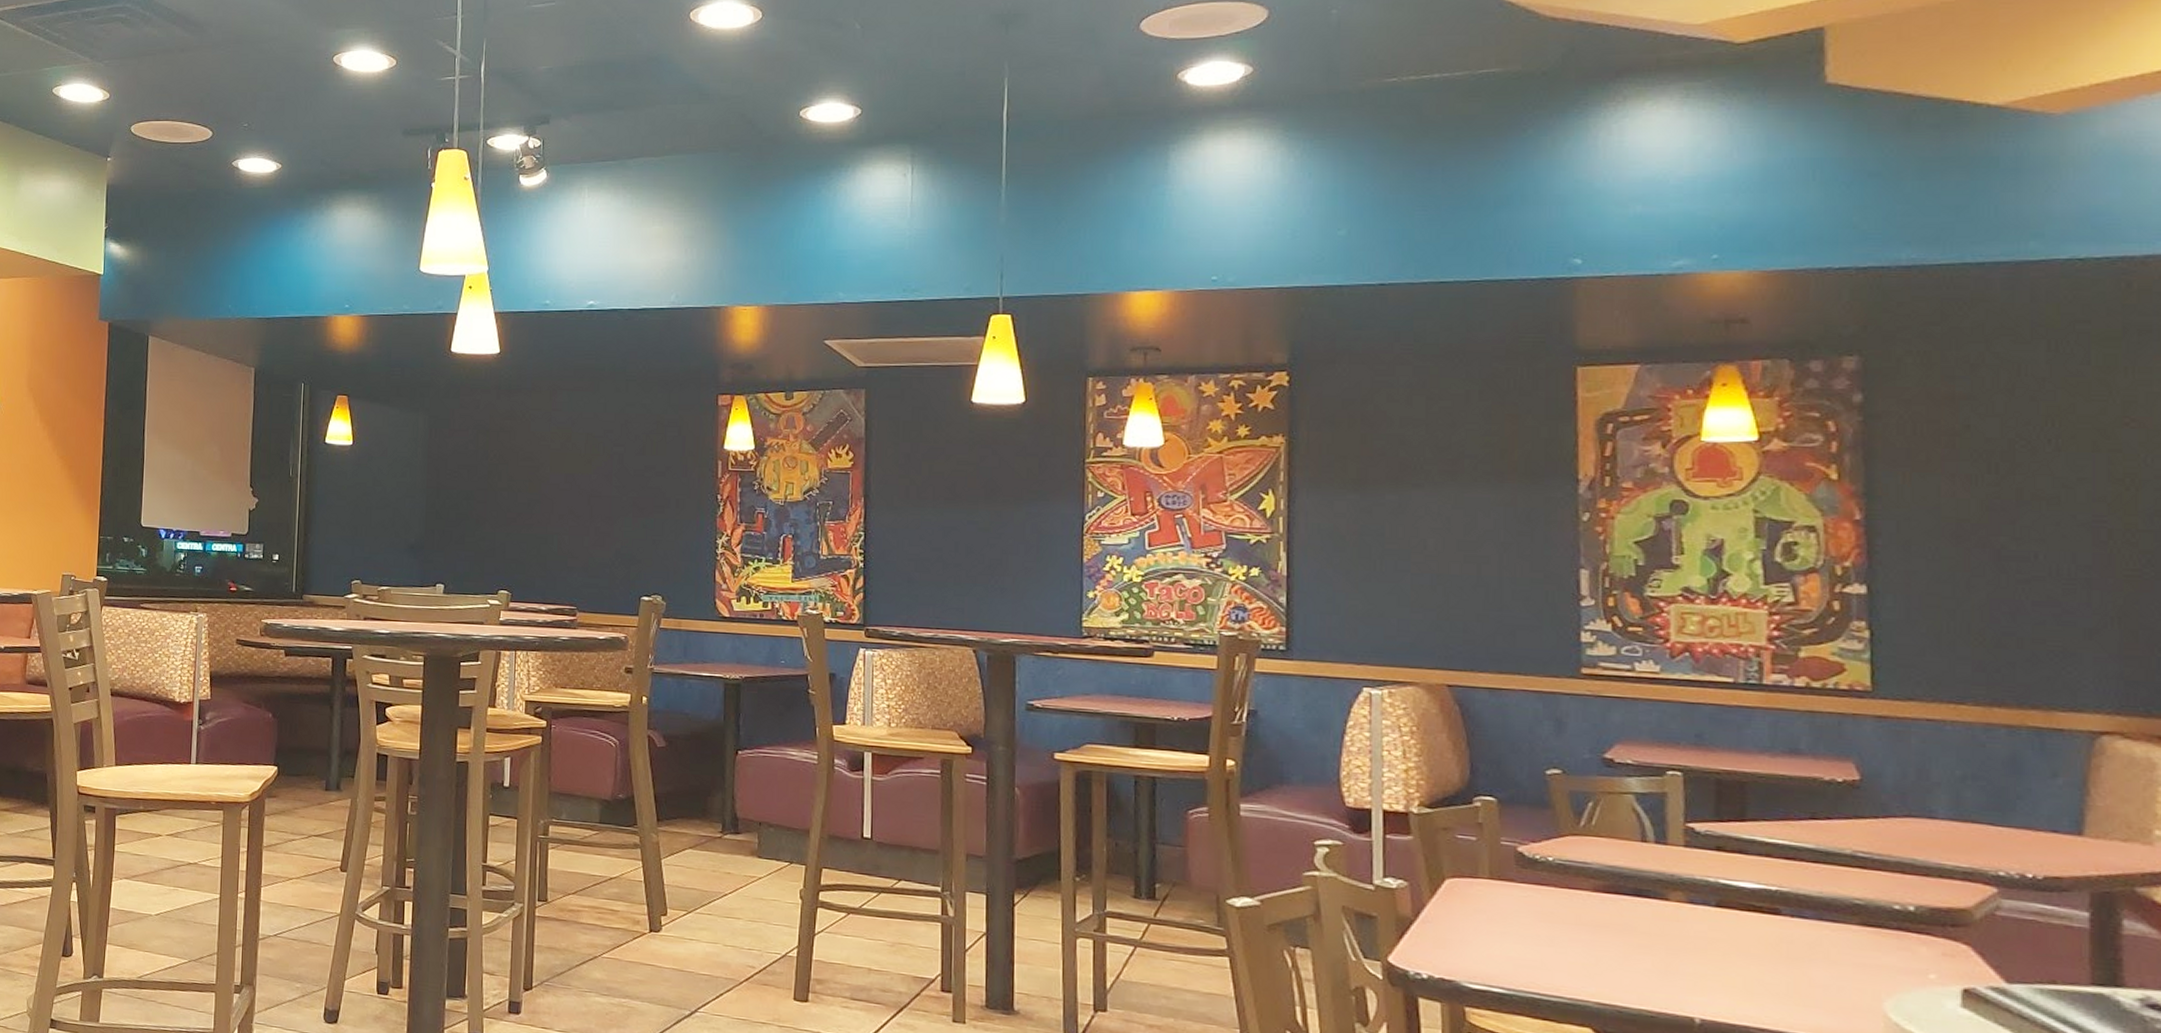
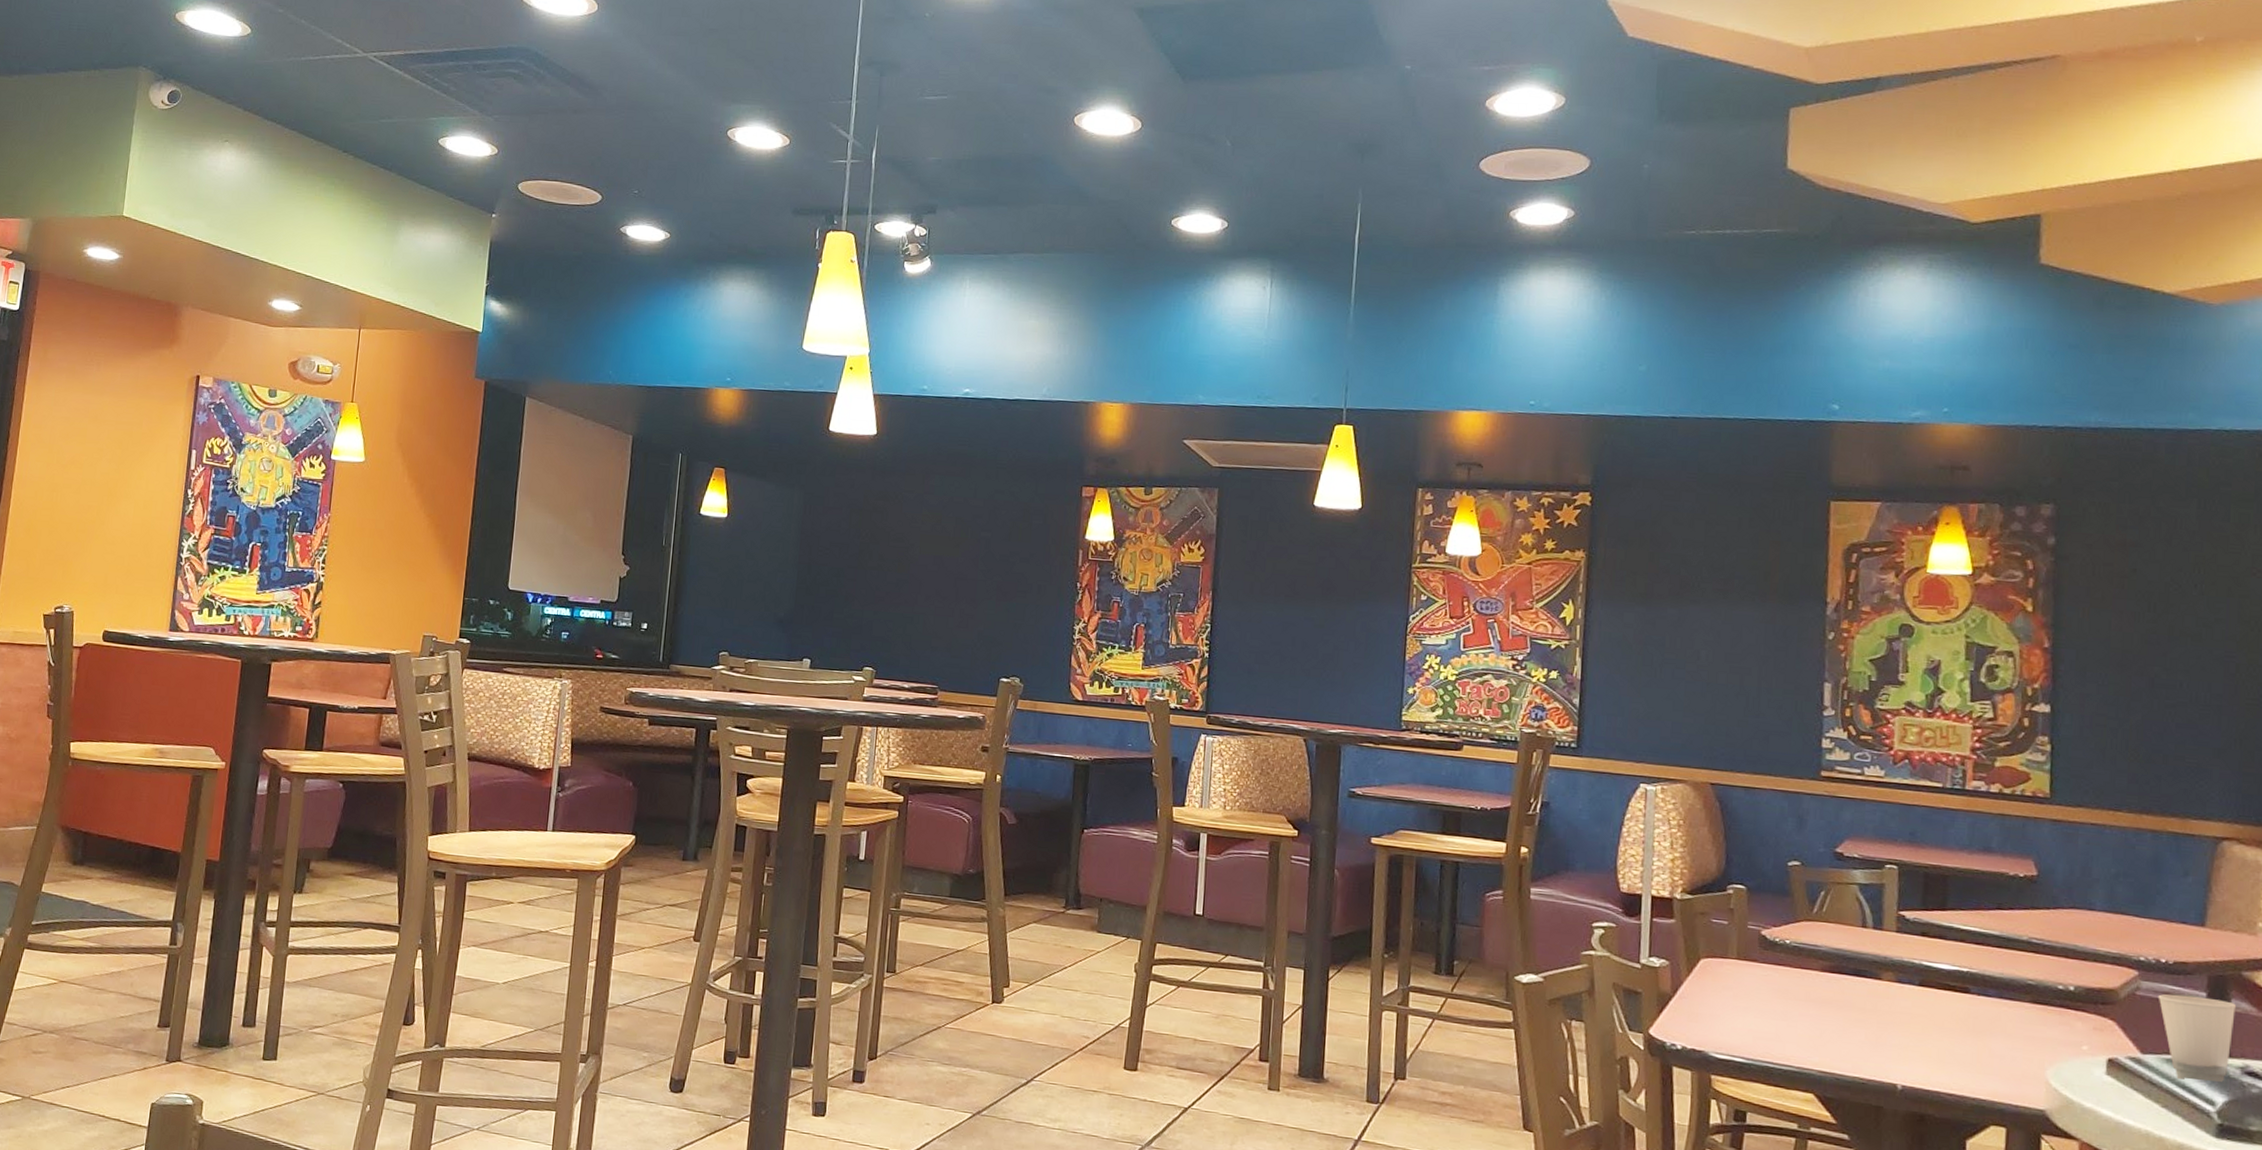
cup: none [2025,914,2129,1016] -> present [2158,994,2236,1082]

